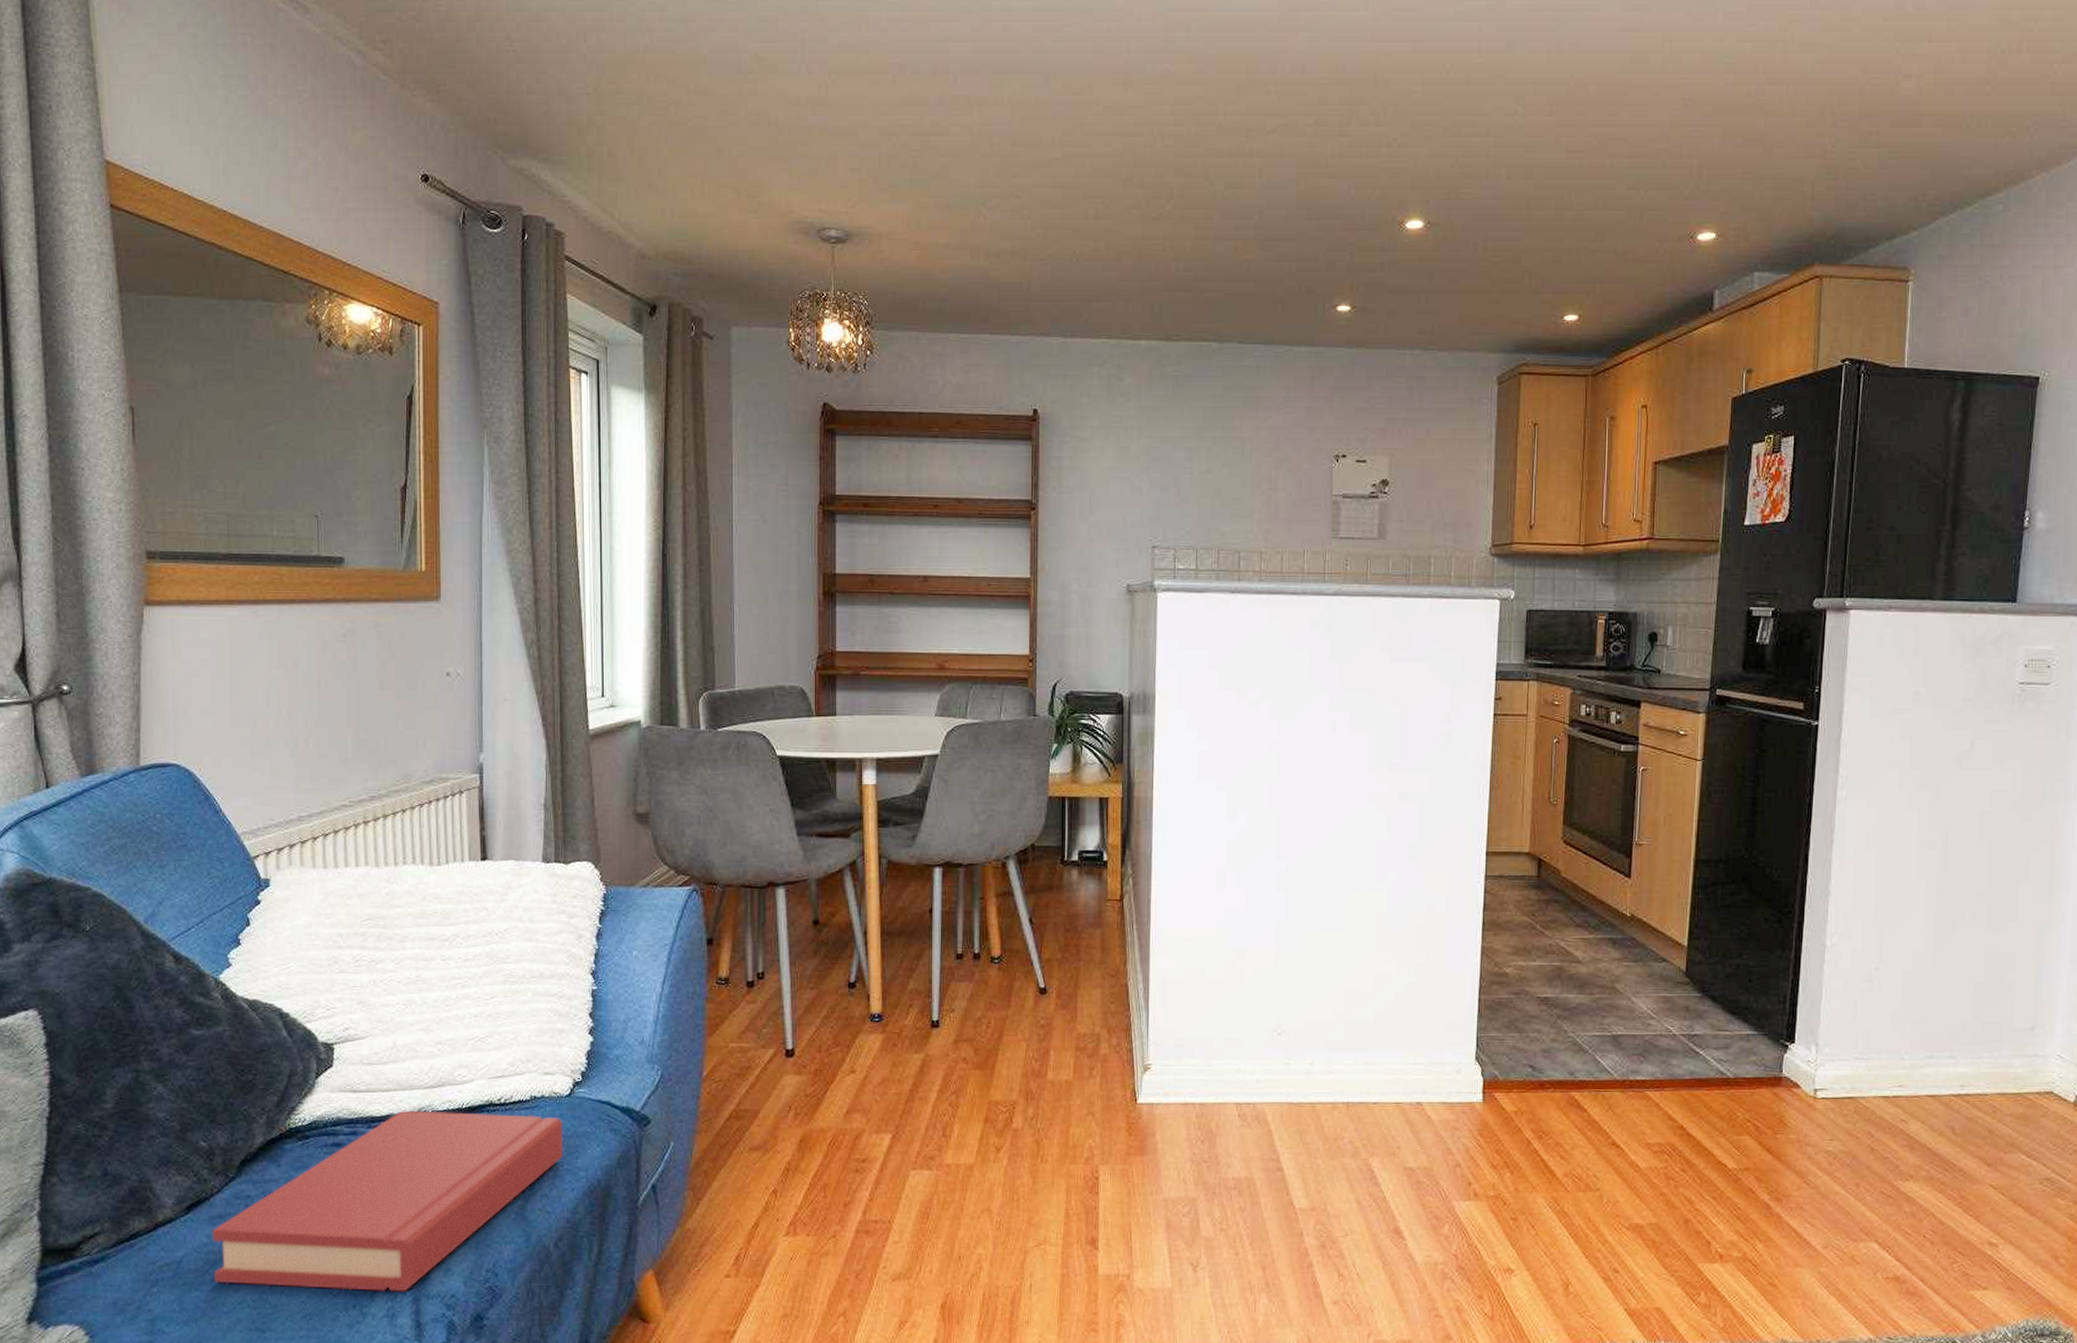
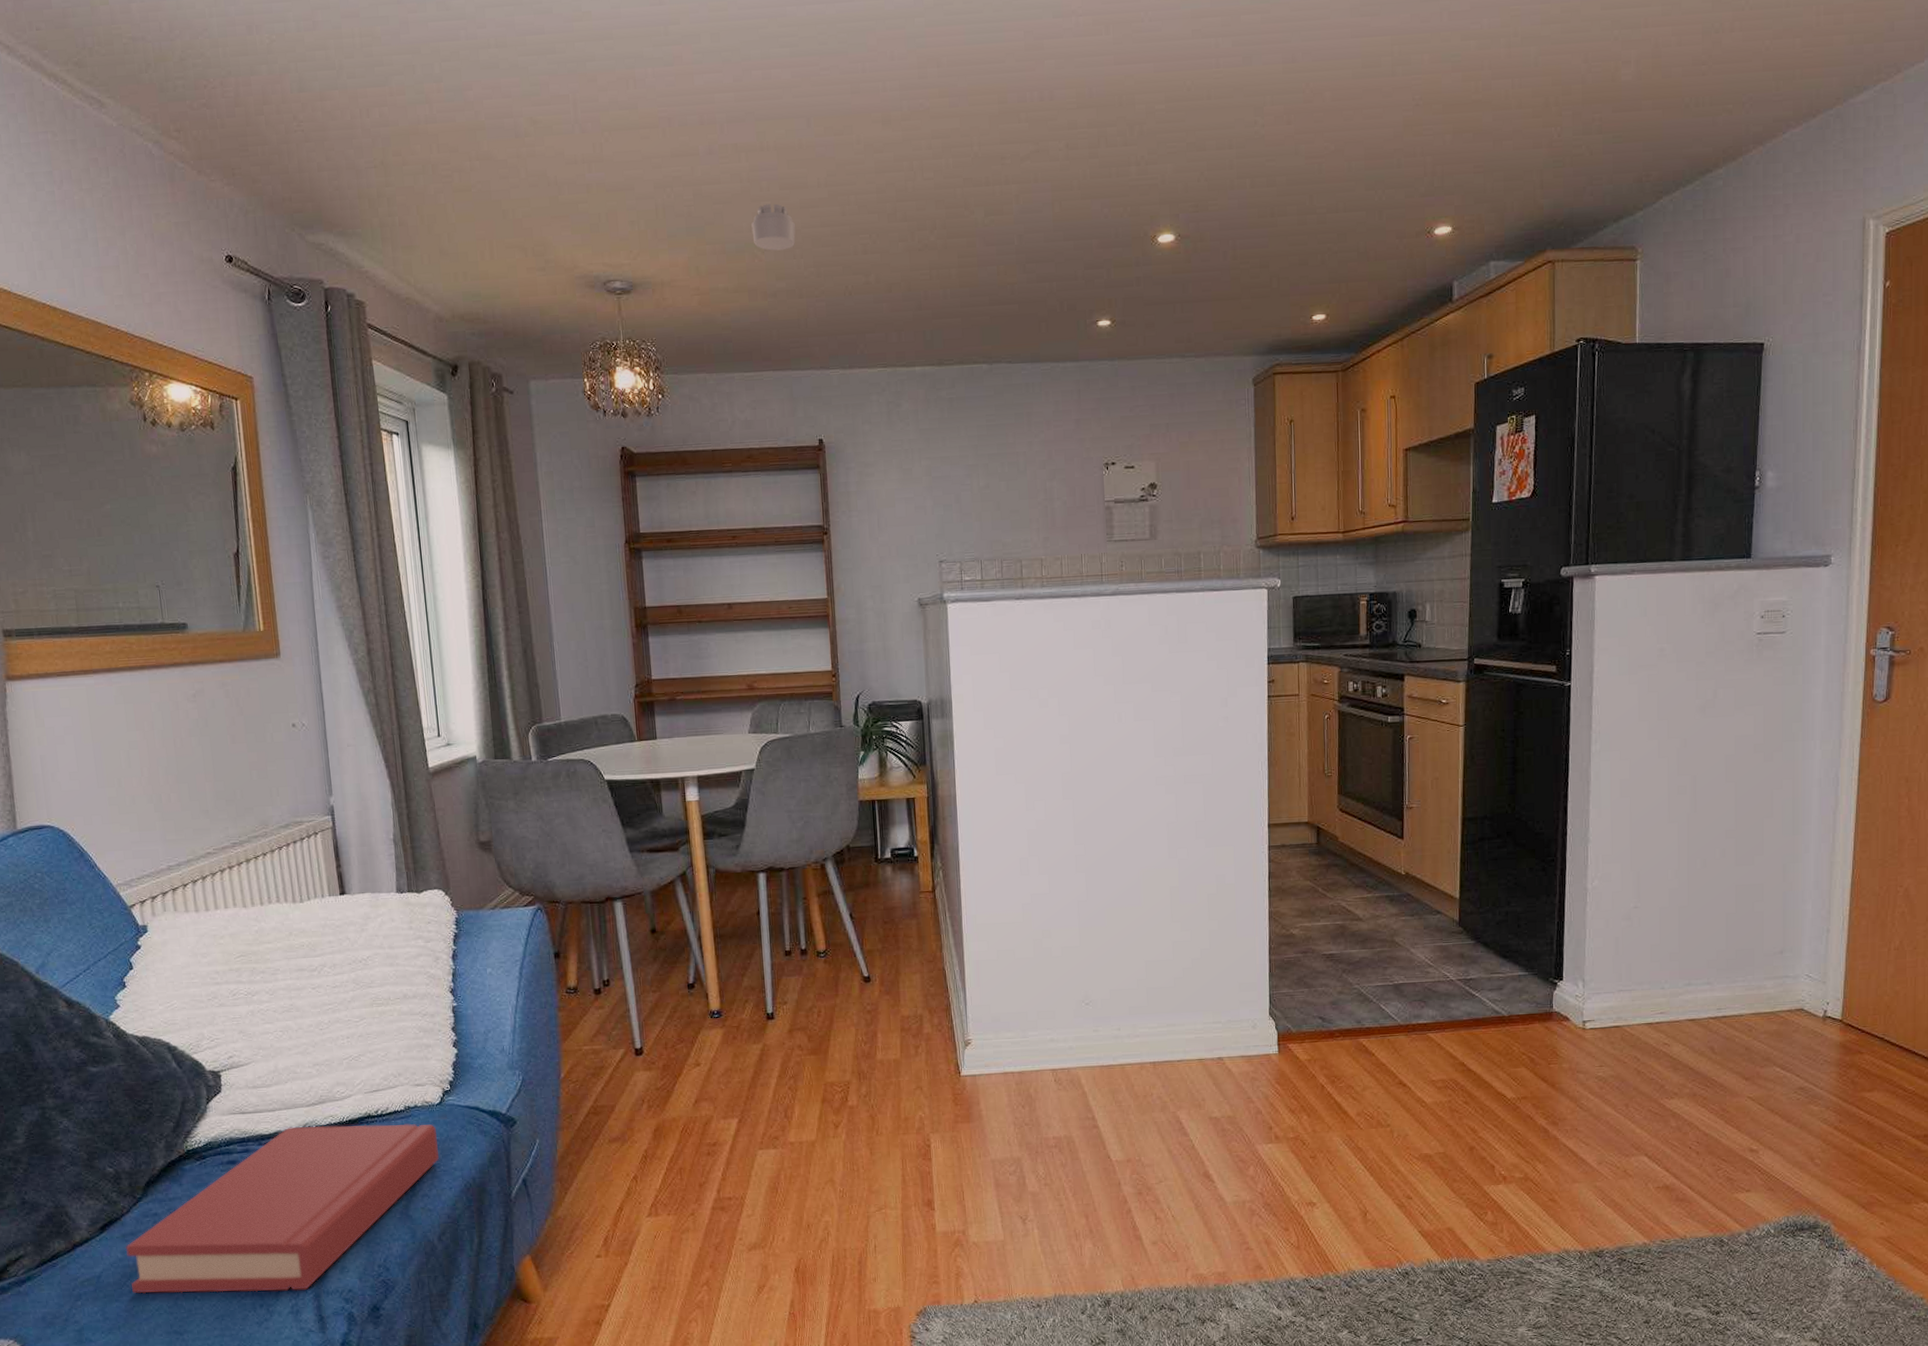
smoke detector: none [979,160,1026,209] -> present [751,203,796,251]

